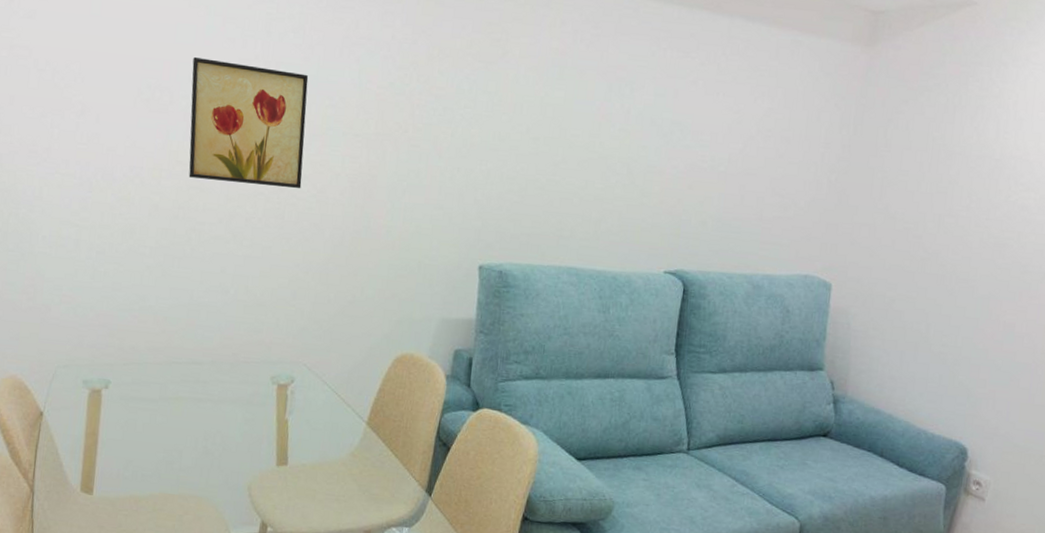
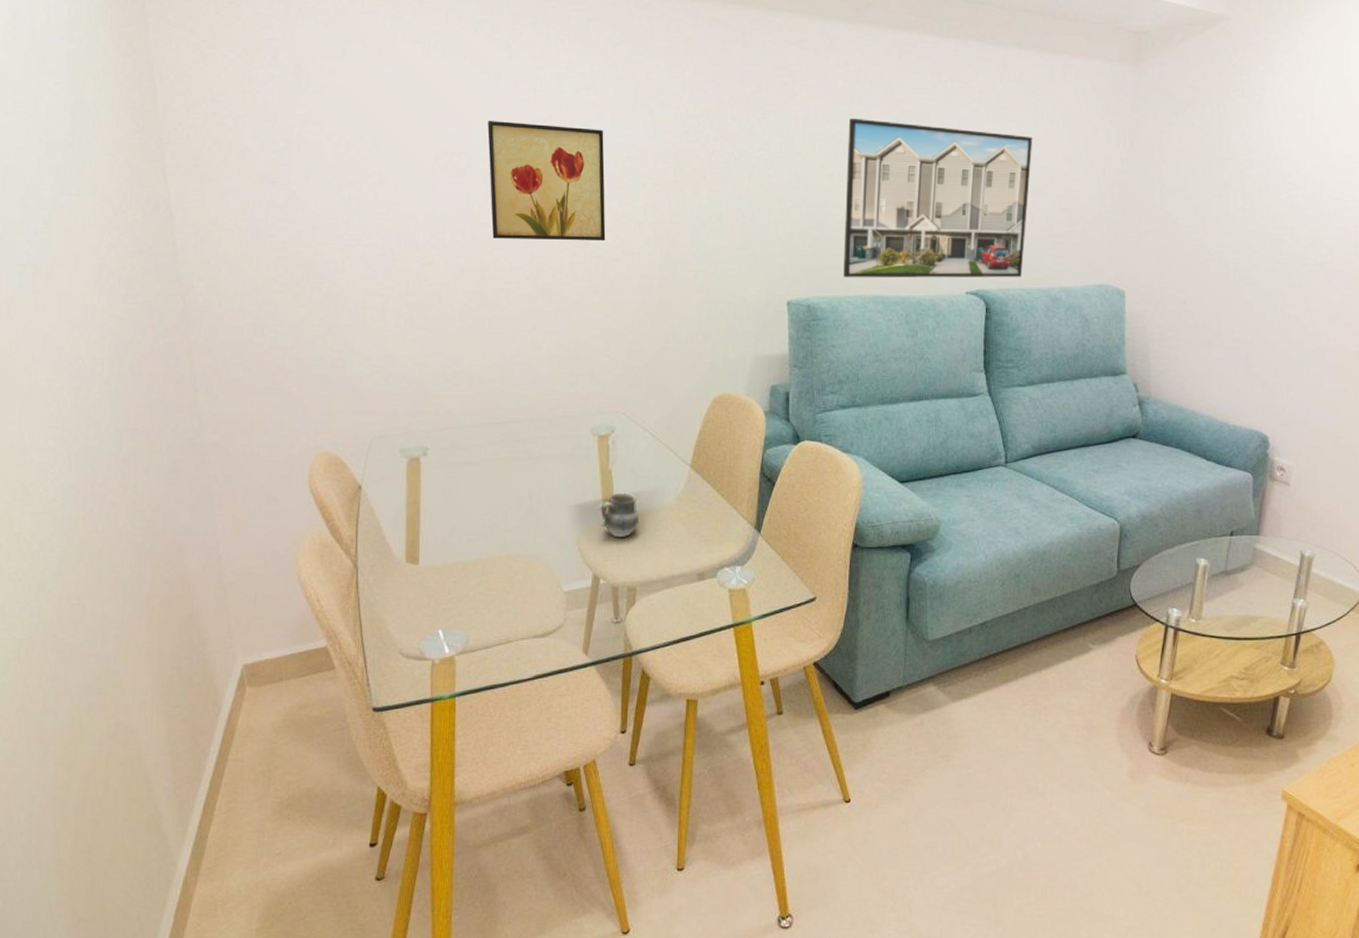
cup: none [273,442,311,488] -> present [600,492,639,538]
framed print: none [539,81,751,261] -> present [843,118,1033,278]

